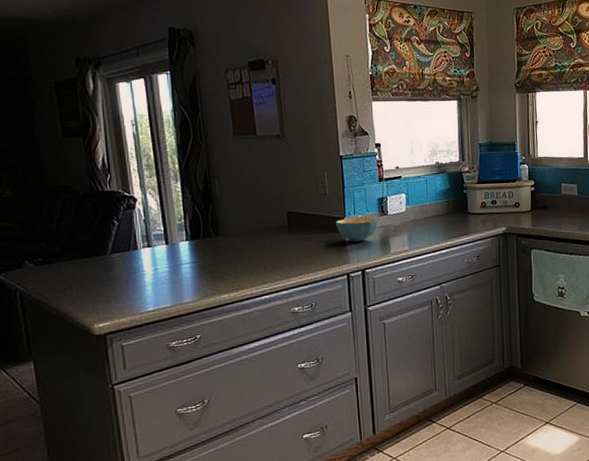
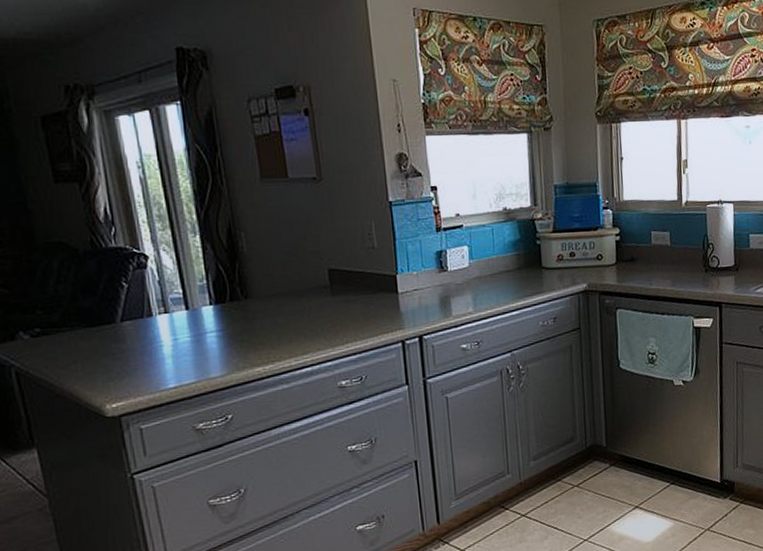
cereal bowl: present [336,217,379,243] -> none [386,274,438,304]

